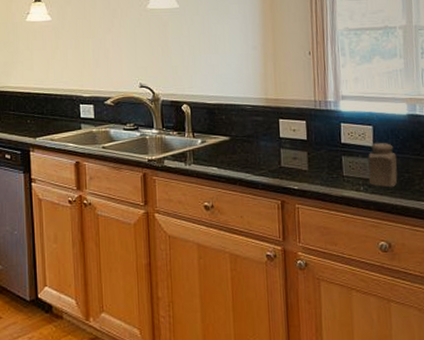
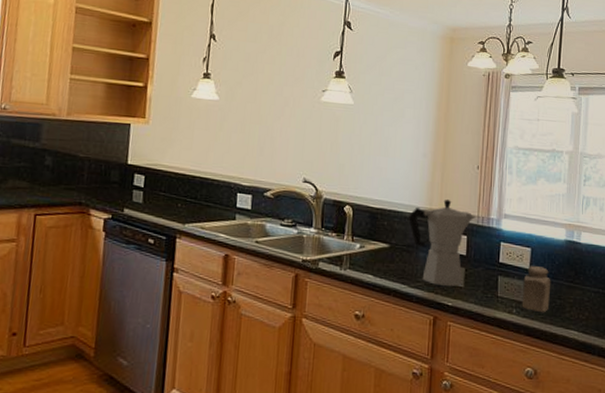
moka pot: none [245,87,313,172] -> present [408,198,476,287]

